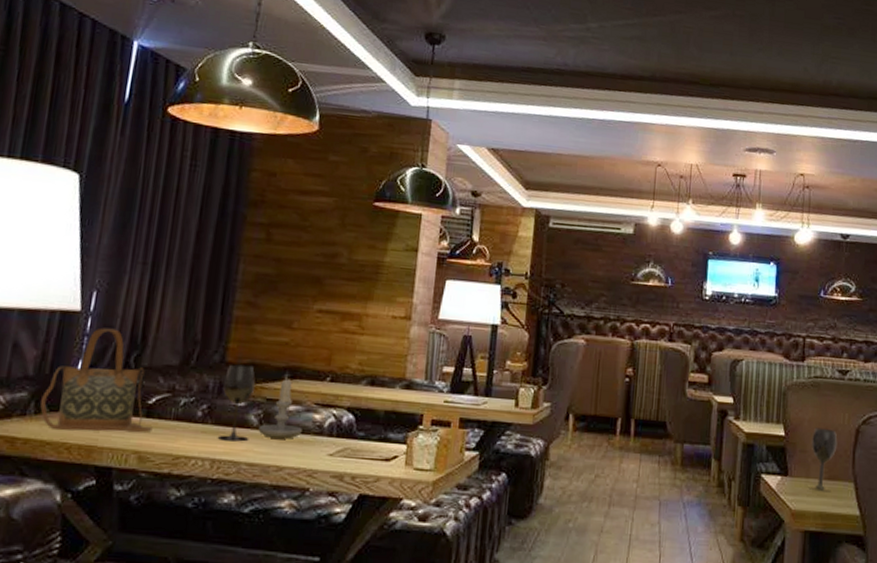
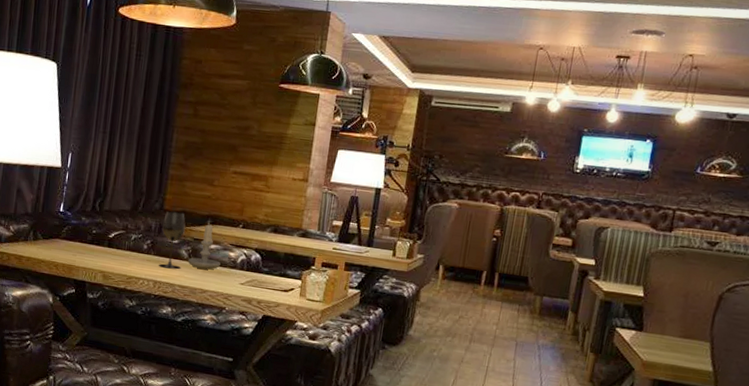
handbag: present [40,327,153,433] -> none [37,180,113,258]
wine glass: present [808,427,838,492] -> none [662,291,698,349]

